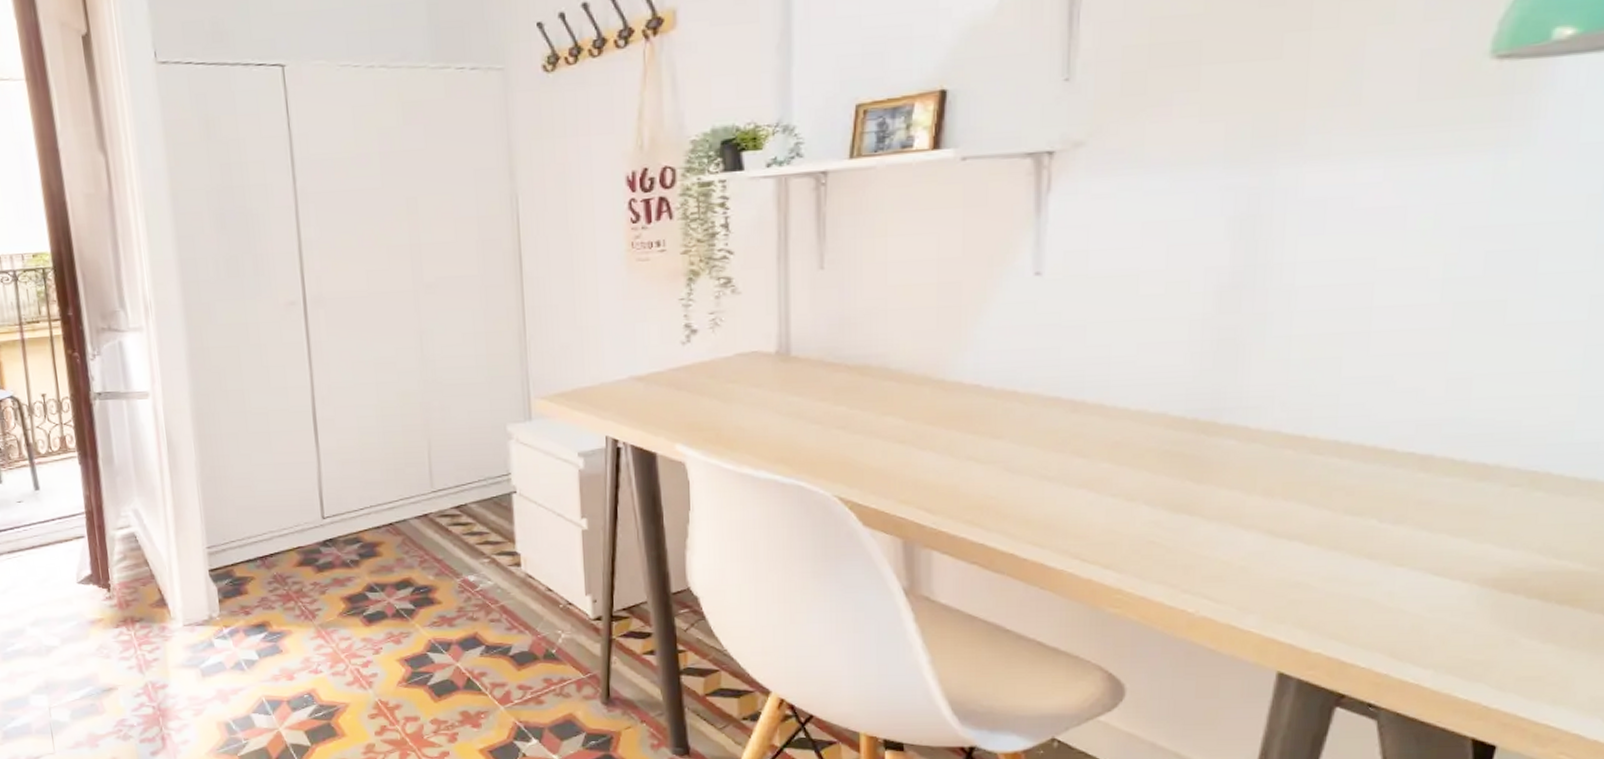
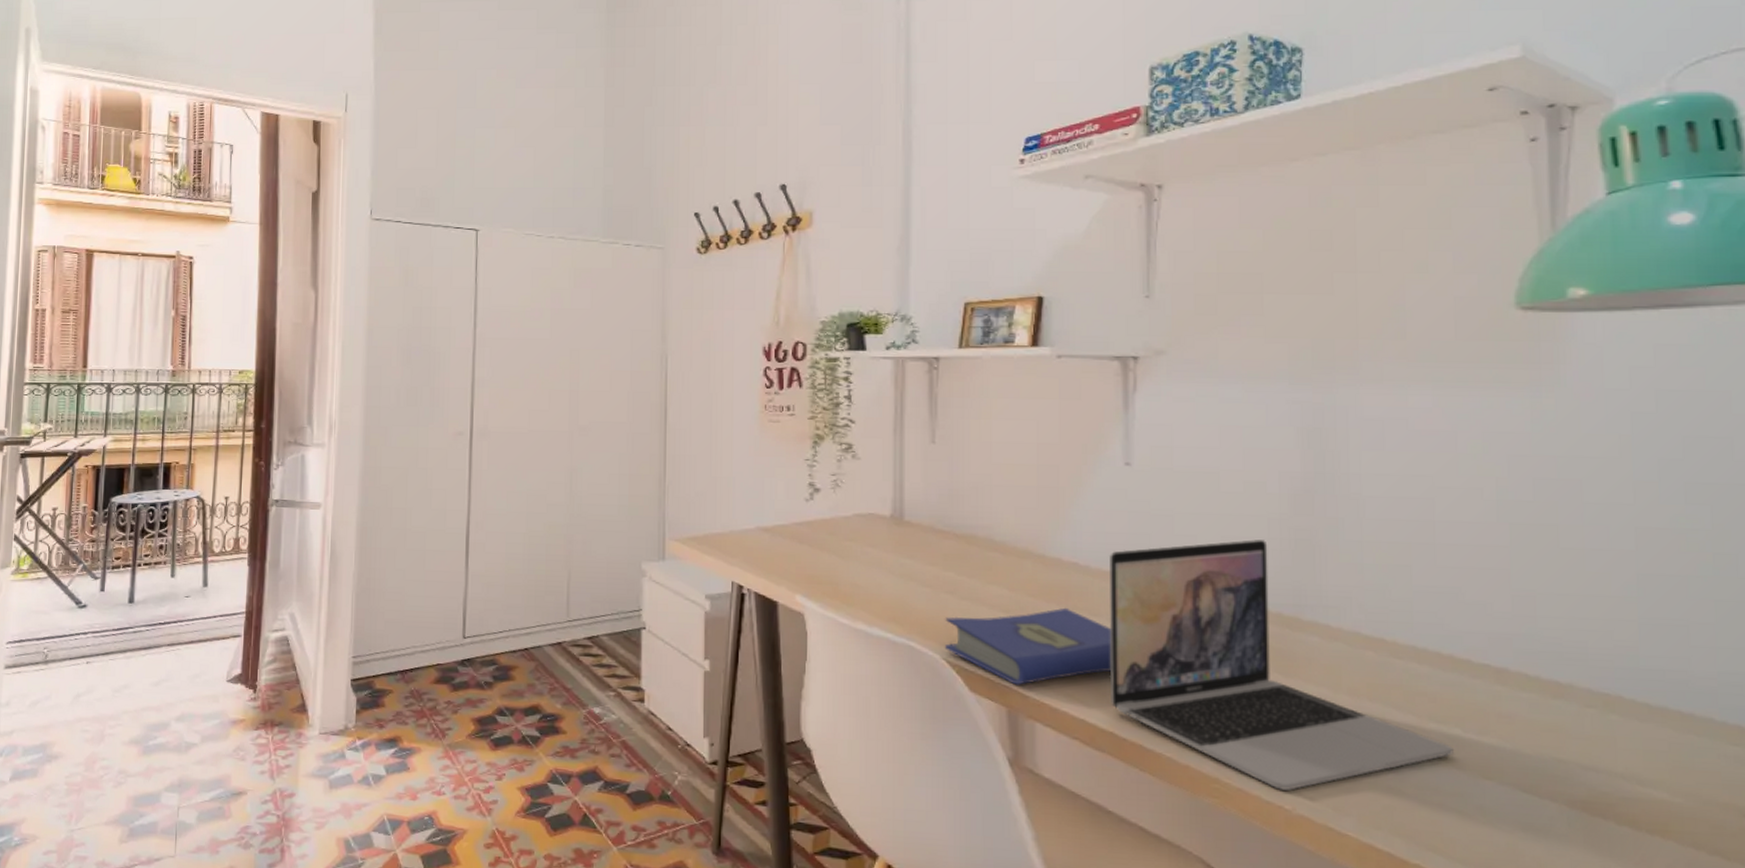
hardcover book: none [836,432,1015,516] -> present [944,607,1112,685]
laptop: none [1011,343,1367,595] -> present [1109,539,1454,790]

